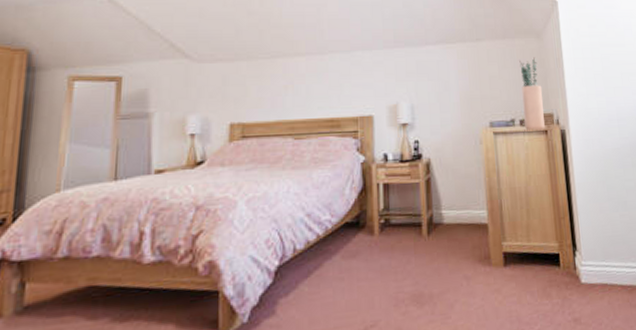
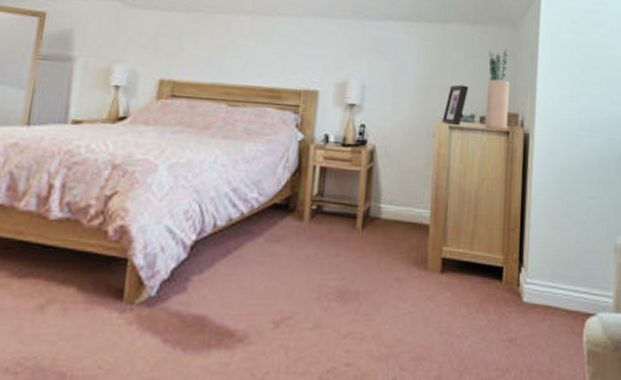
picture frame: none [486,94,507,132] -> present [442,84,469,126]

